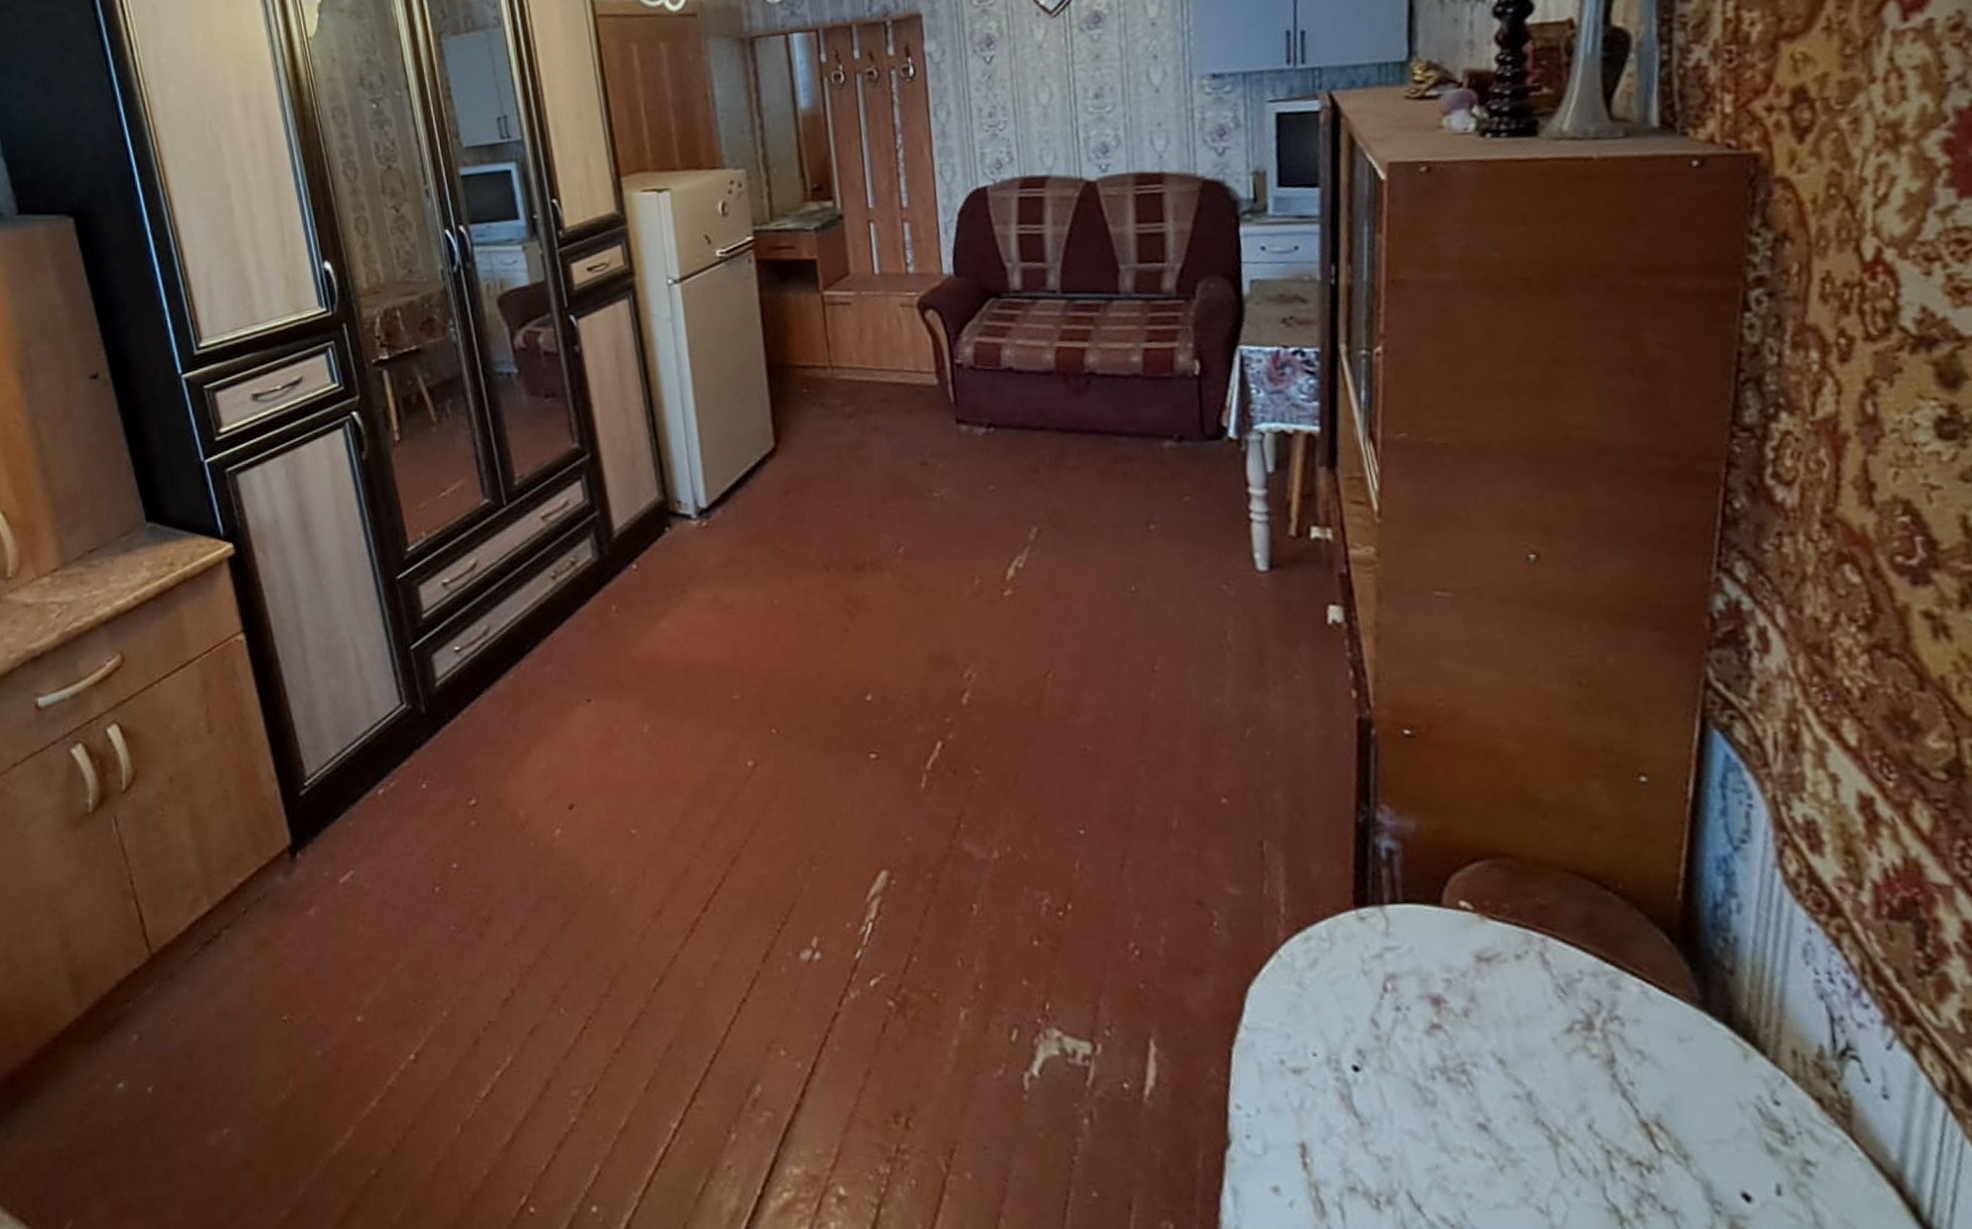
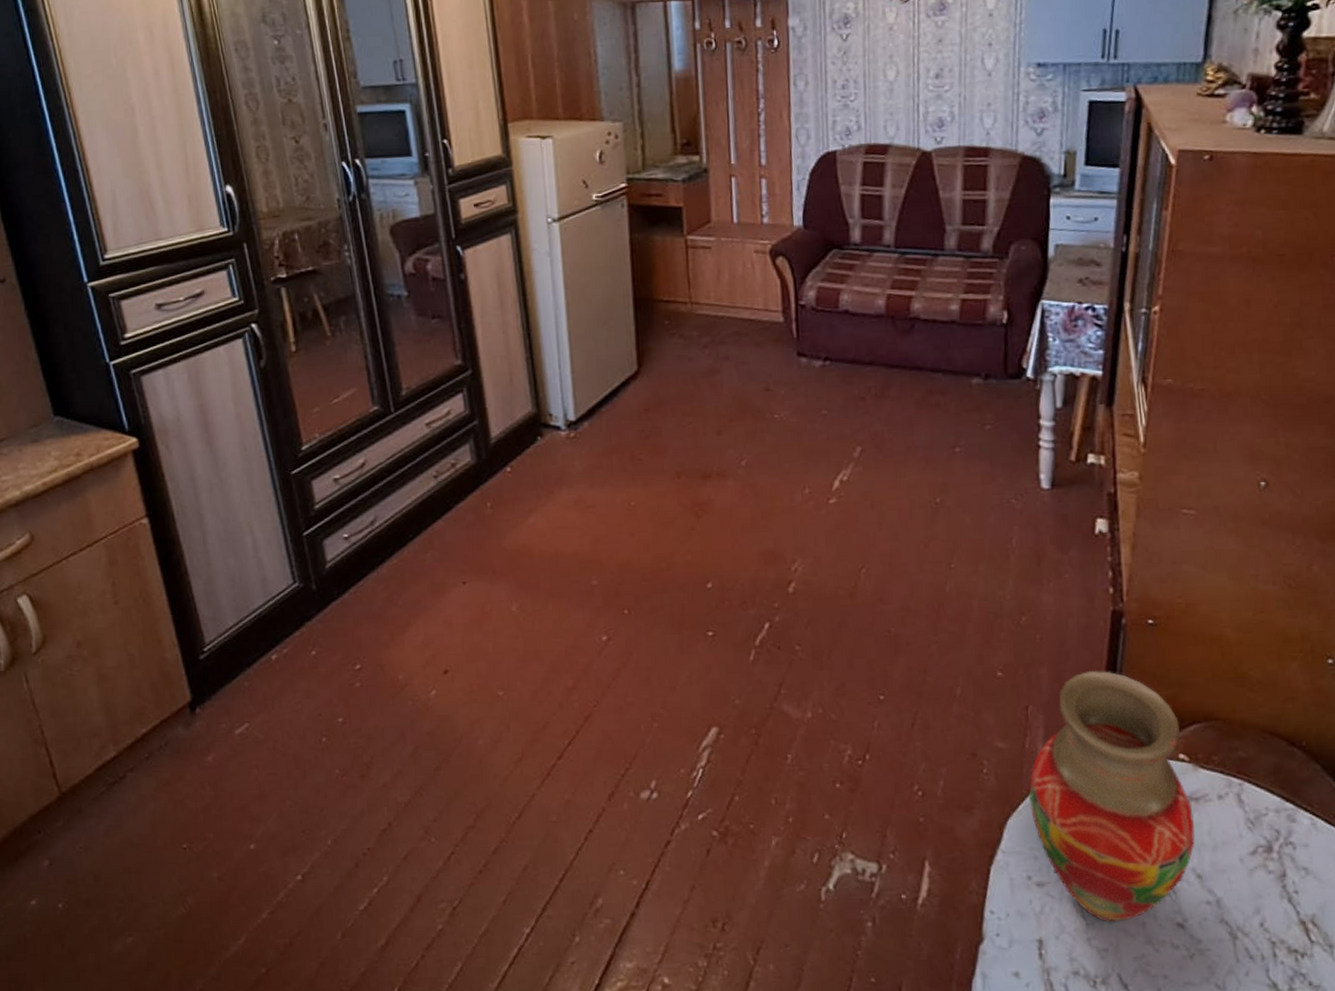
vase: none [1271,794,1491,1122] -> present [1029,670,1195,922]

